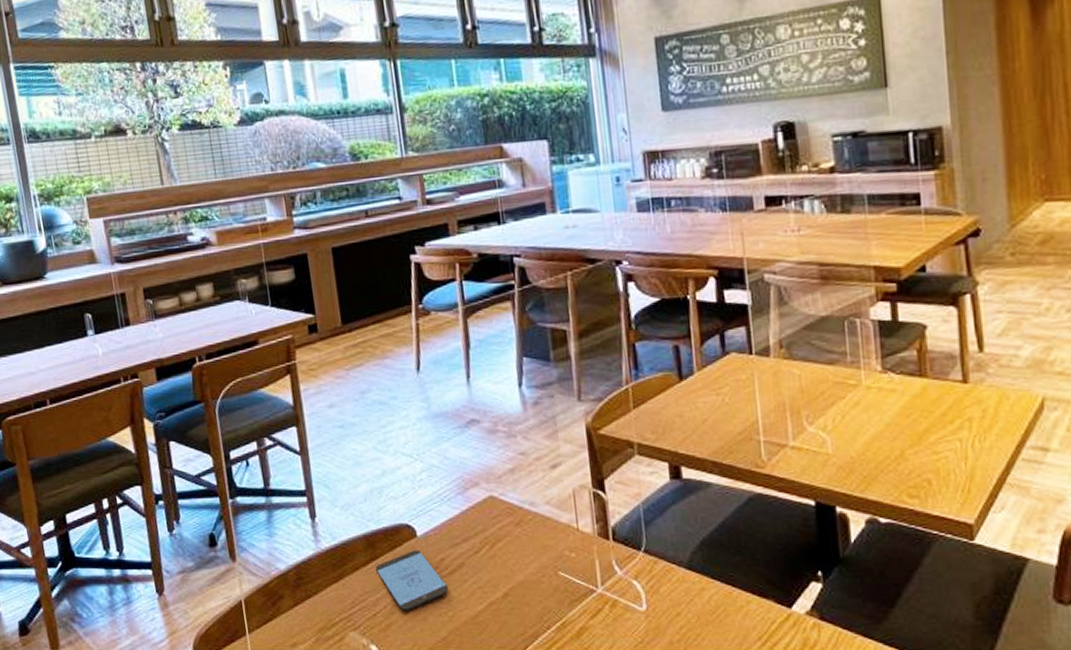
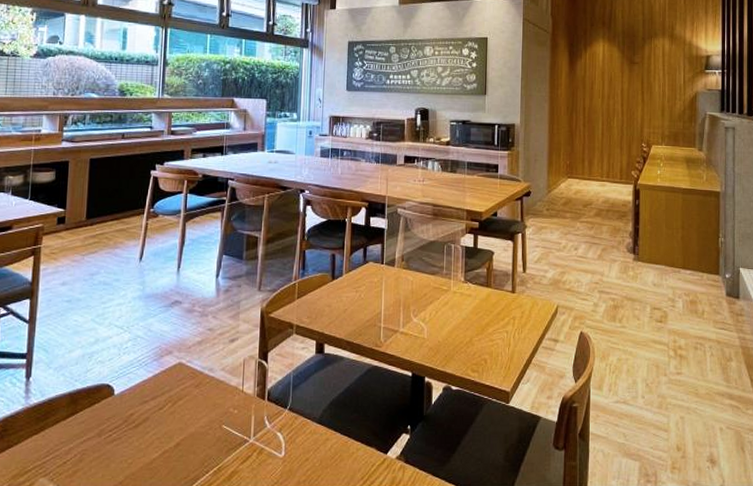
smartphone: present [376,550,449,610] -> none [74,406,133,458]

